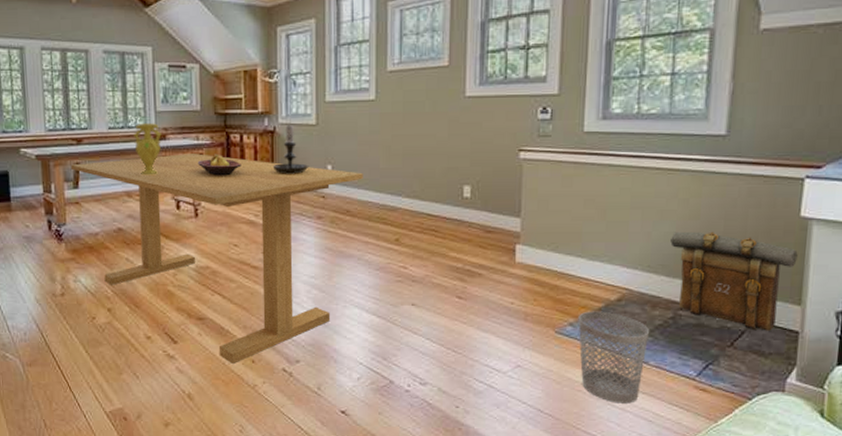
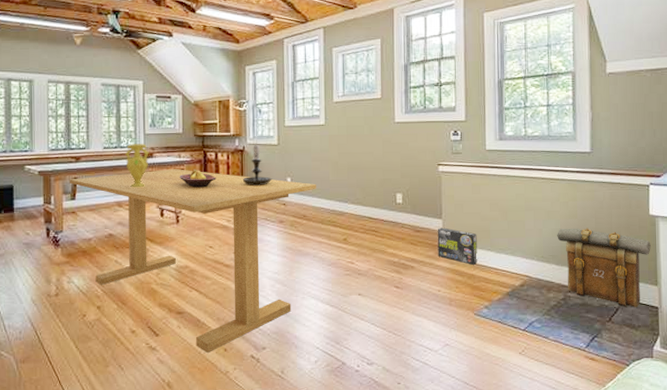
box: none [513,228,565,274] -> present [437,227,478,265]
wastebasket: present [578,311,649,404] -> none [491,295,547,374]

